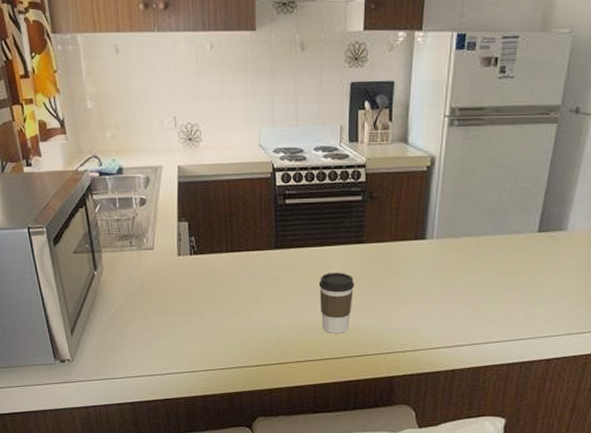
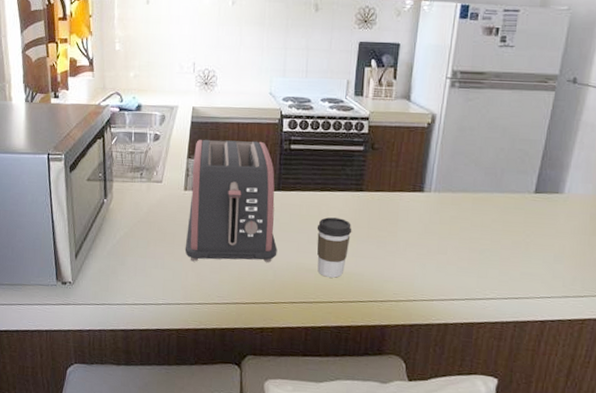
toaster: none [184,198,280,329] -> present [185,139,278,262]

